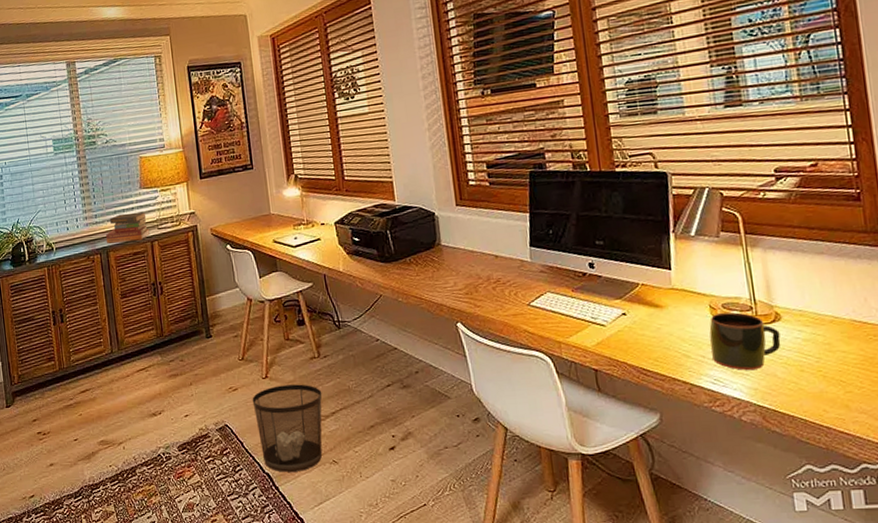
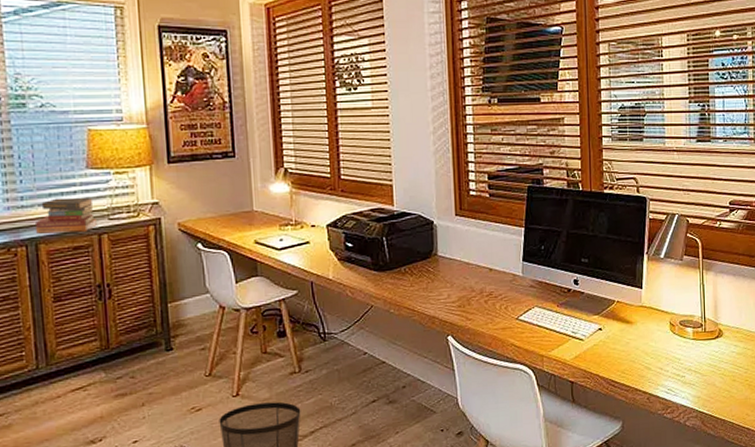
mug: present [709,312,781,370] -> none [668,328,721,381]

